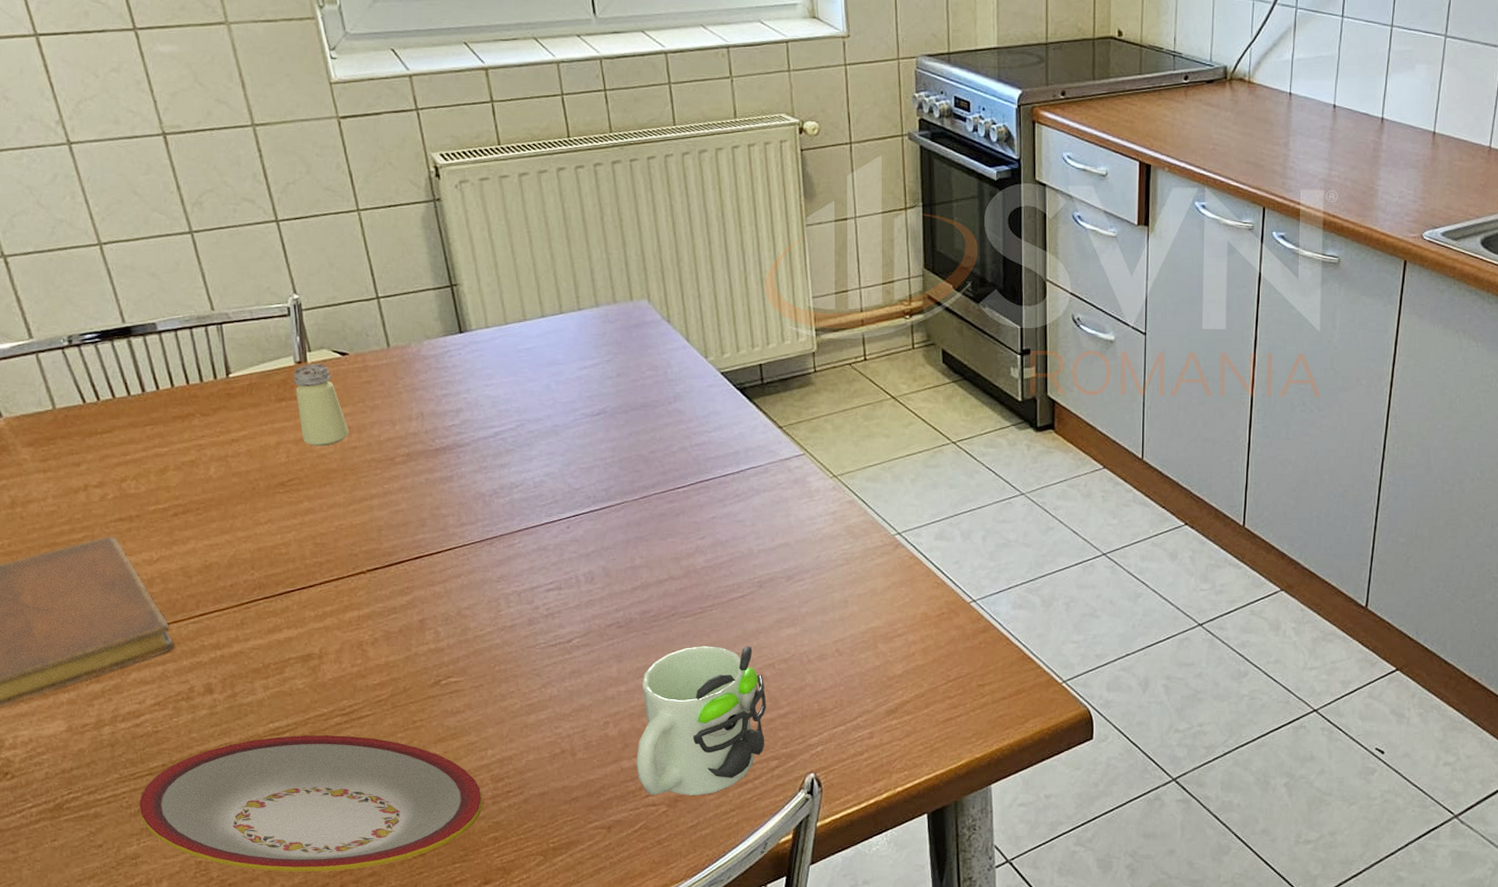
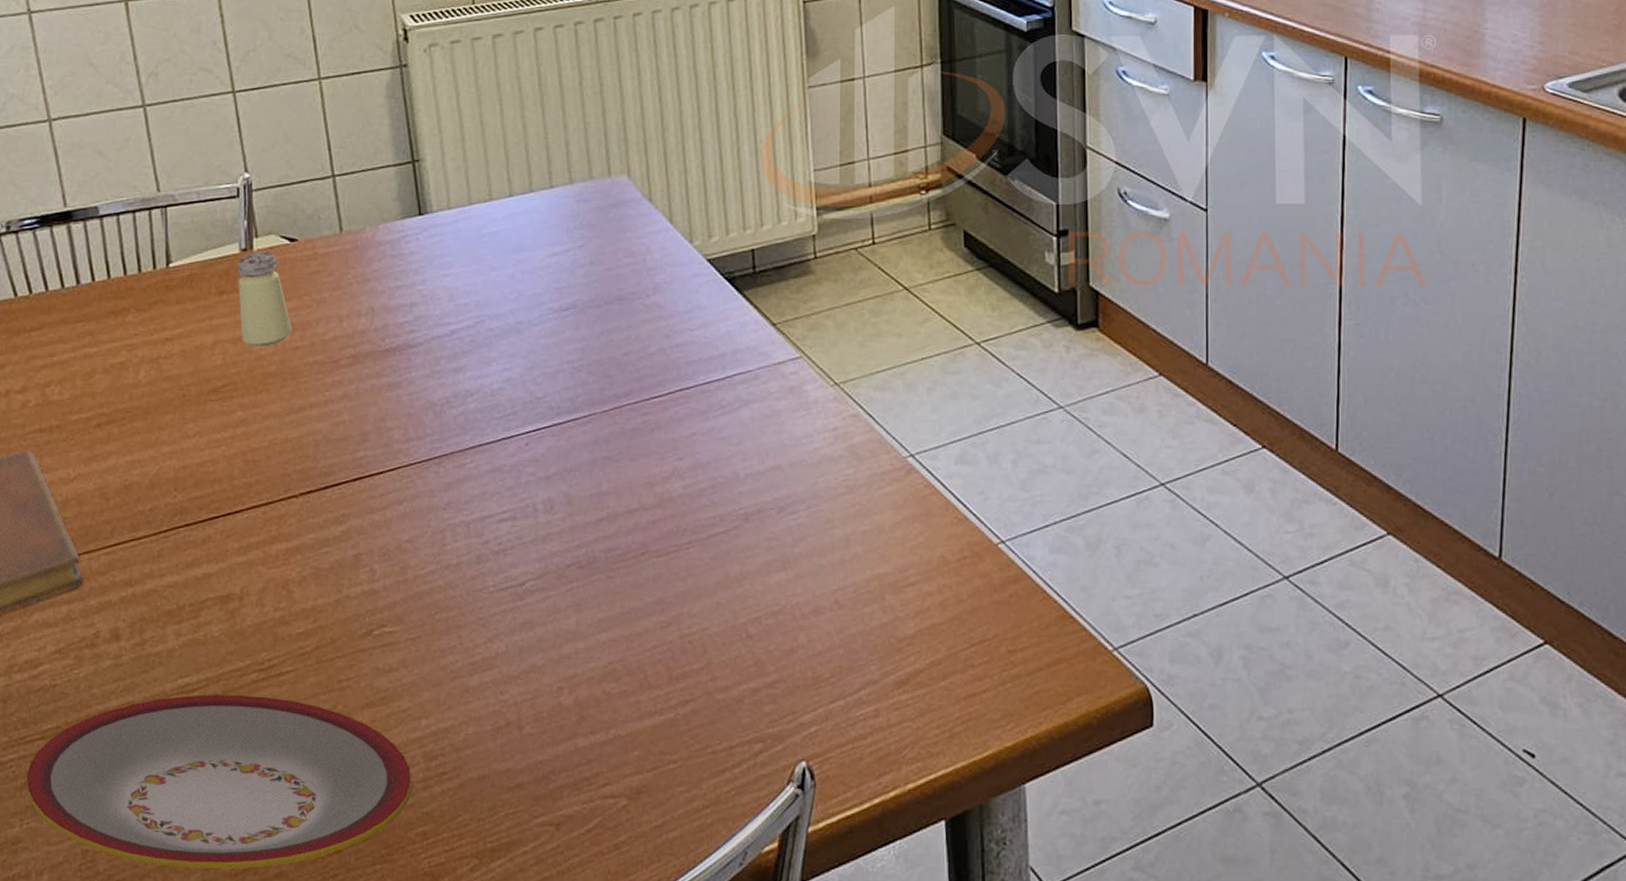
mug: present [636,646,767,795] -> none [593,593,751,786]

